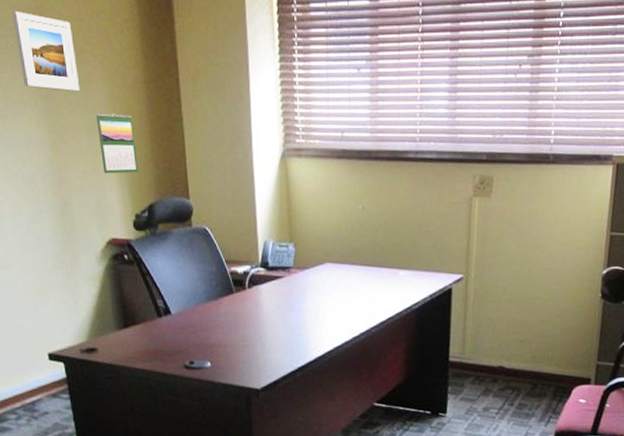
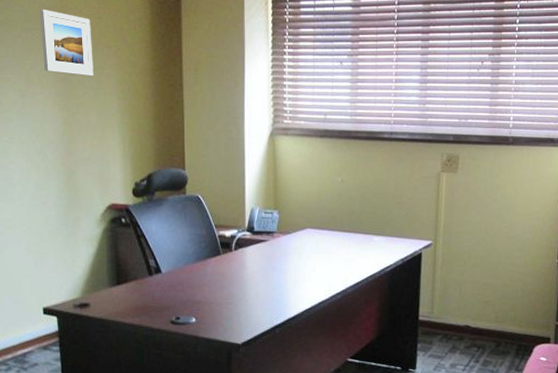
calendar: present [96,113,138,174] -> none [107,95,140,147]

